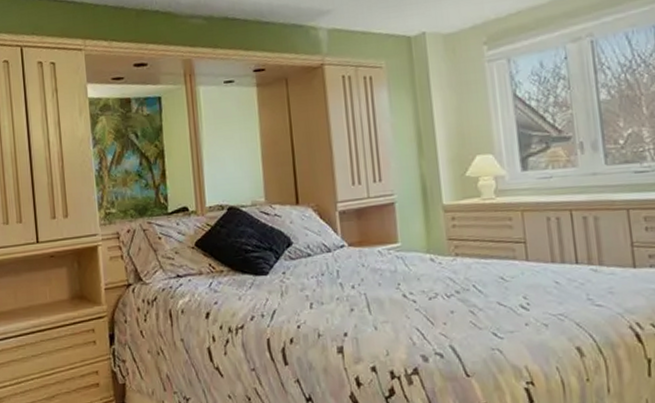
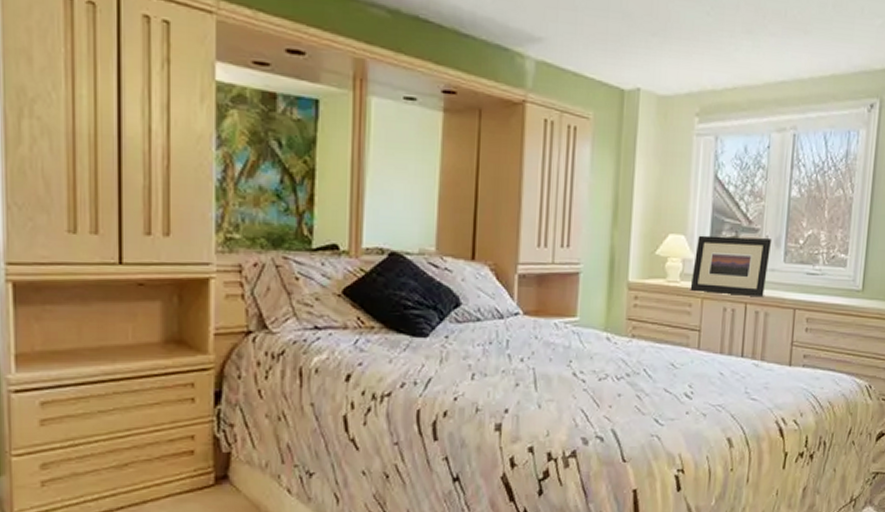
picture frame: none [506,144,590,205] -> present [690,235,772,296]

